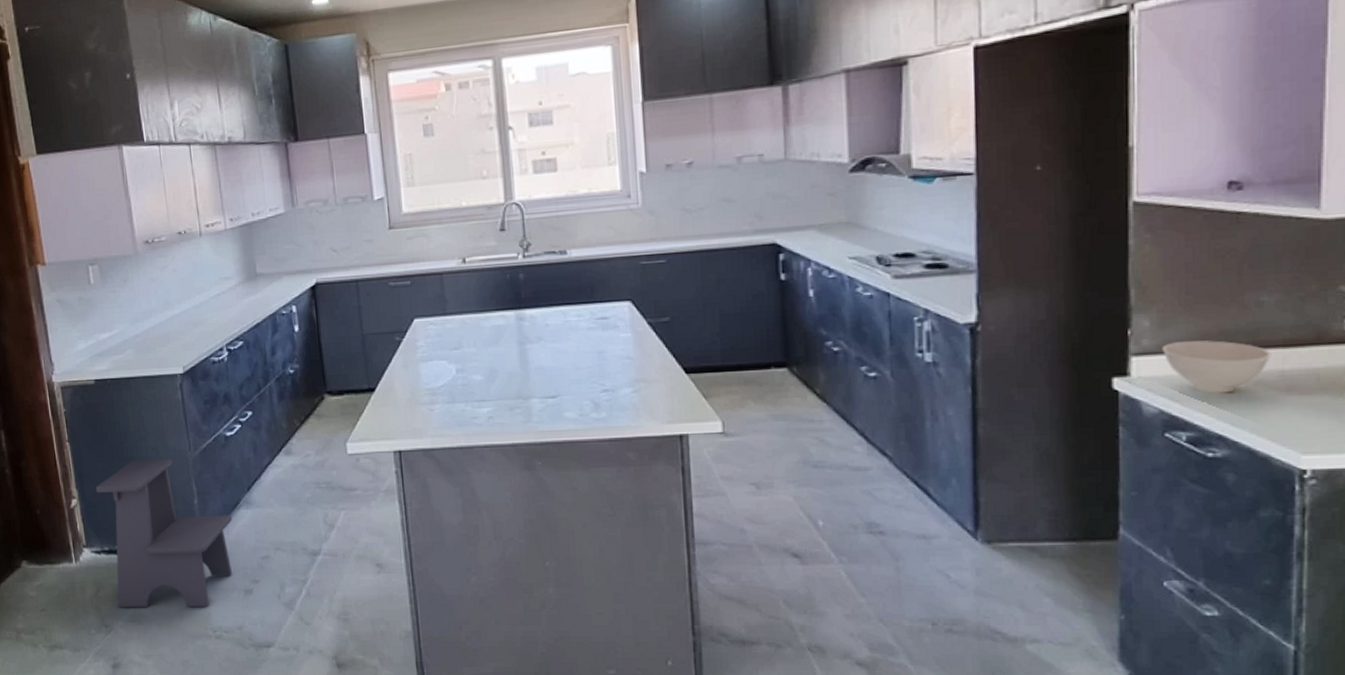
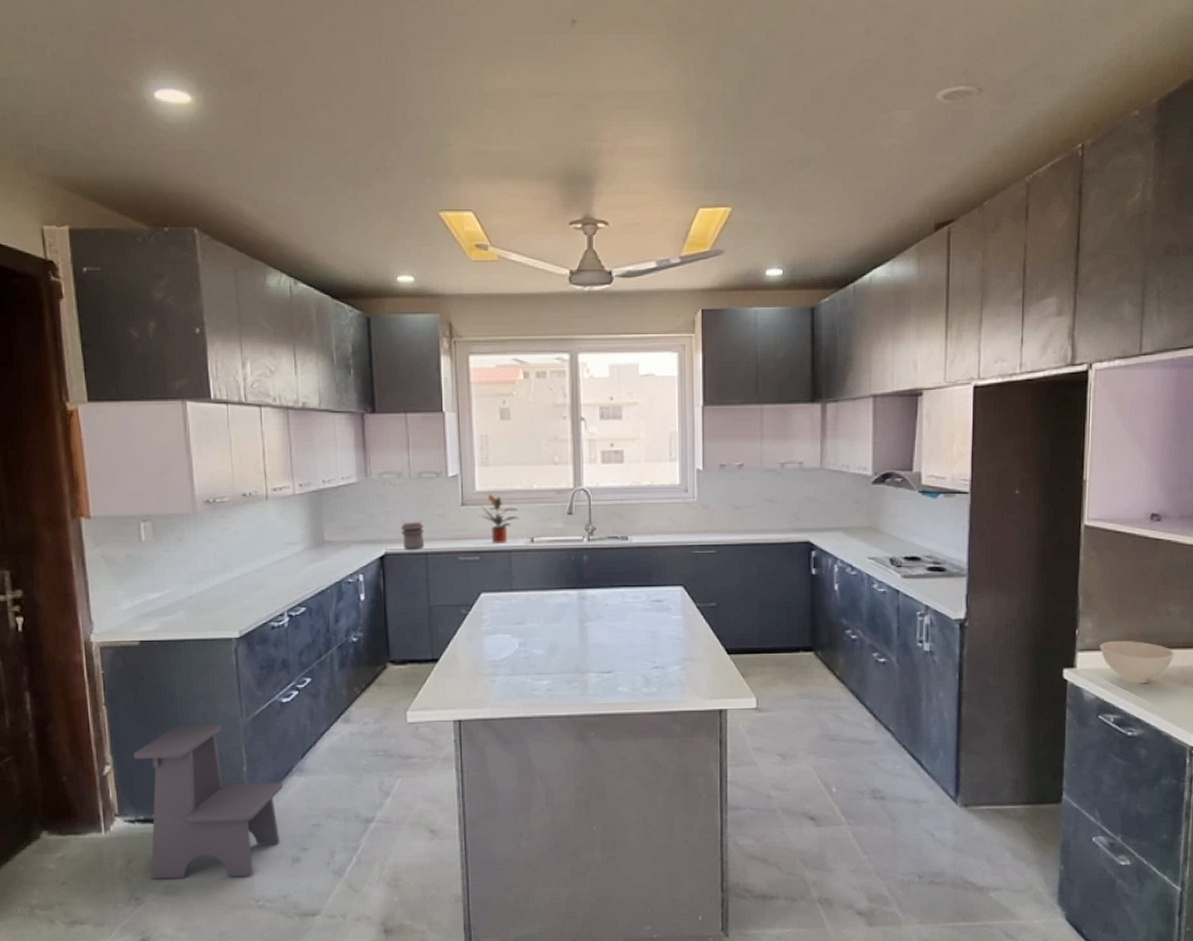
jar: none [329,248,355,280] -> present [400,522,425,551]
potted plant: none [409,215,450,267] -> present [481,494,520,543]

